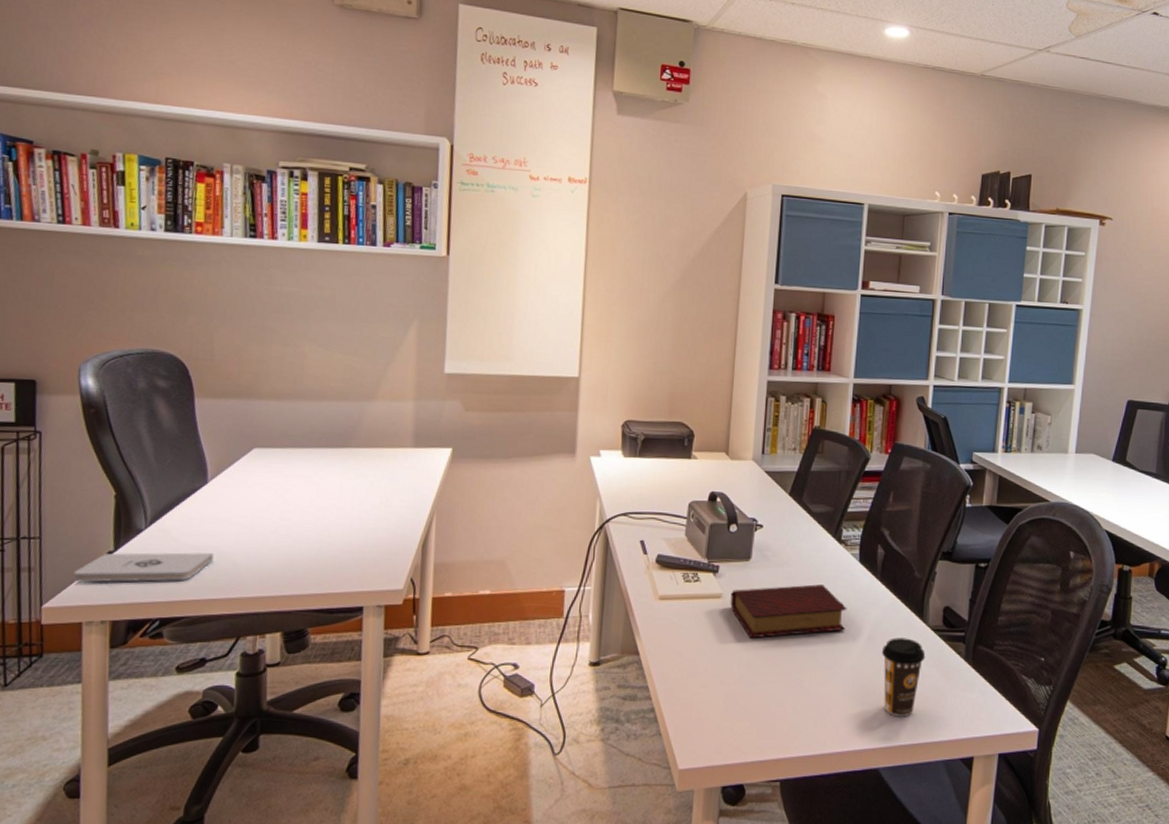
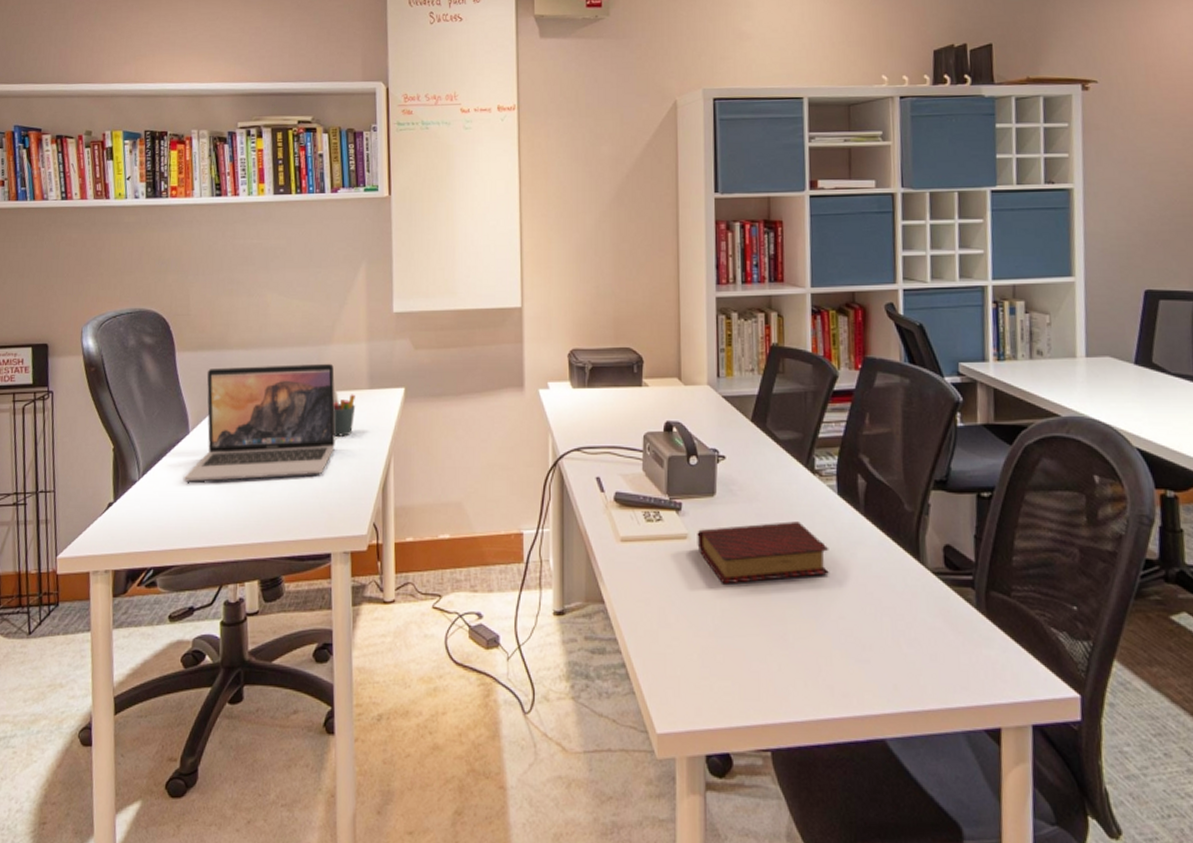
notepad: present [73,552,214,583] -> none [81,502,197,533]
laptop: none [198,417,377,533] -> present [183,363,336,482]
pen holder: none [372,446,398,493] -> present [333,390,355,437]
coffee cup: present [882,637,926,717] -> none [875,582,928,678]

